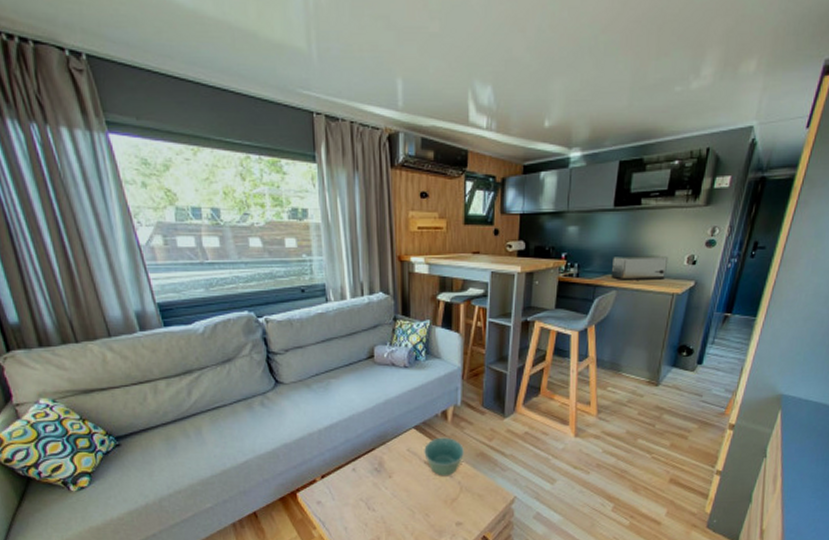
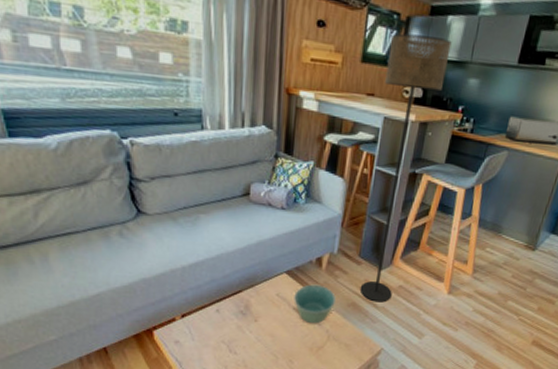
floor lamp: none [486,193,547,450] -> present [360,33,452,303]

